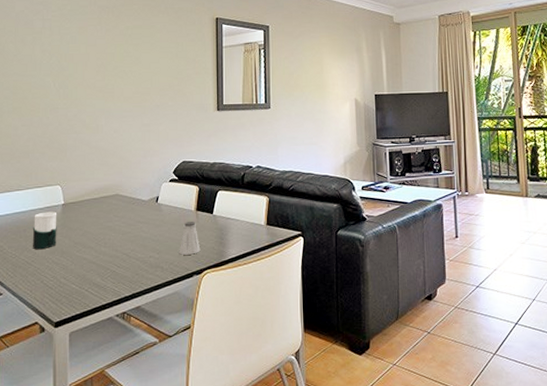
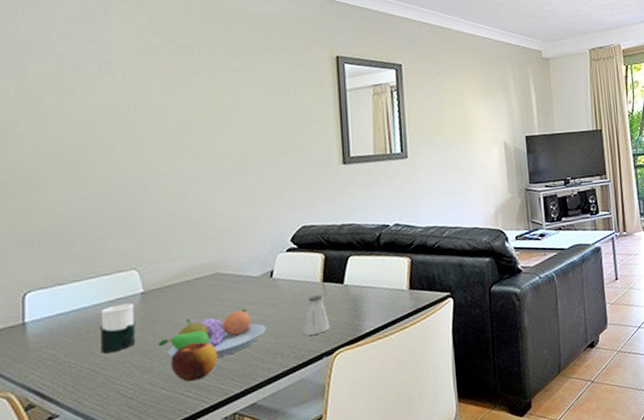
fruit bowl: none [72,226,151,264] -> present [158,308,266,357]
apple: none [80,250,114,281] -> present [171,342,218,382]

